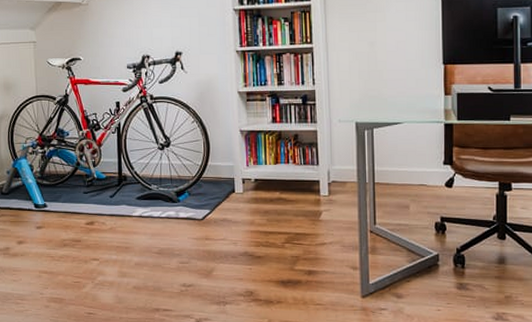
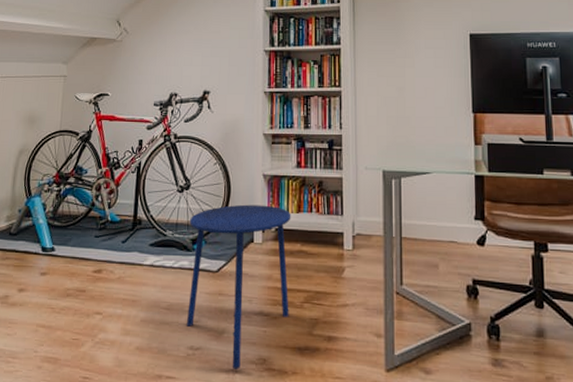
side table: none [173,158,272,301] -> present [186,204,291,369]

